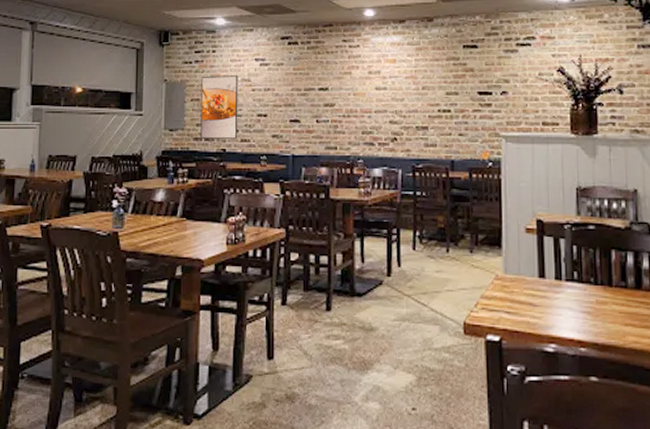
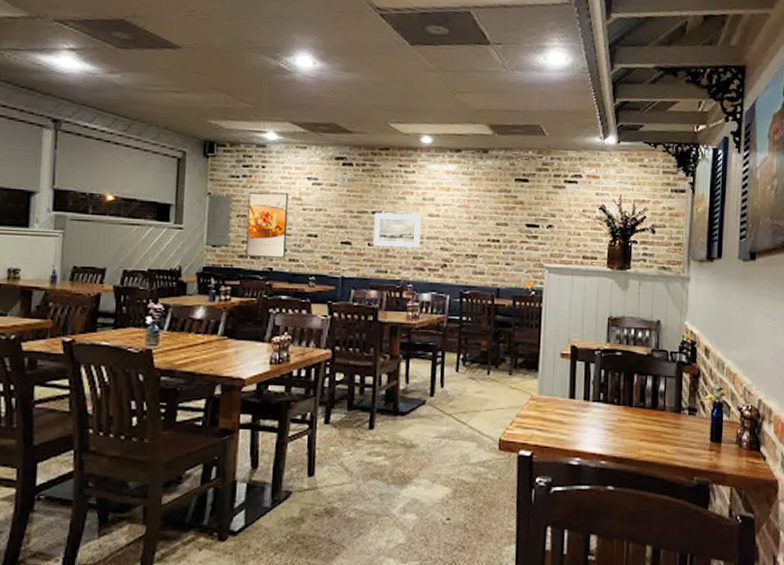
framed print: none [322,88,368,123] -> present [373,212,421,249]

